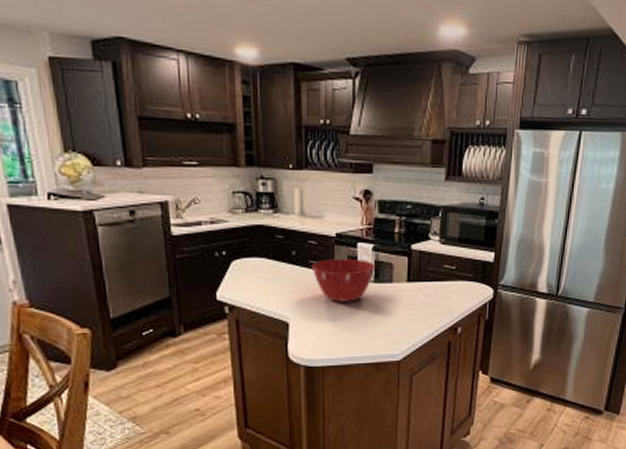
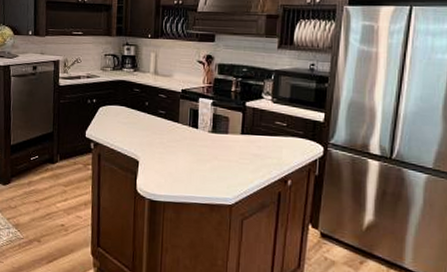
mixing bowl: present [311,258,376,302] -> none [160,110,214,148]

